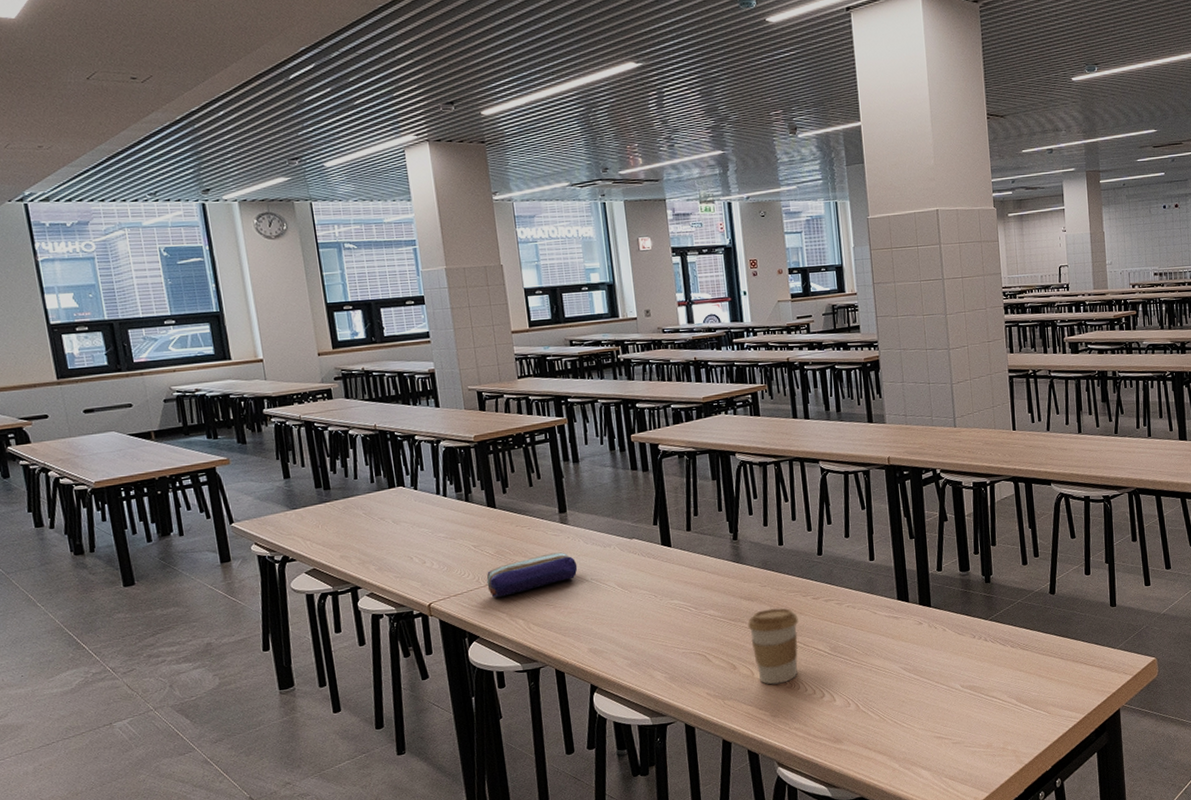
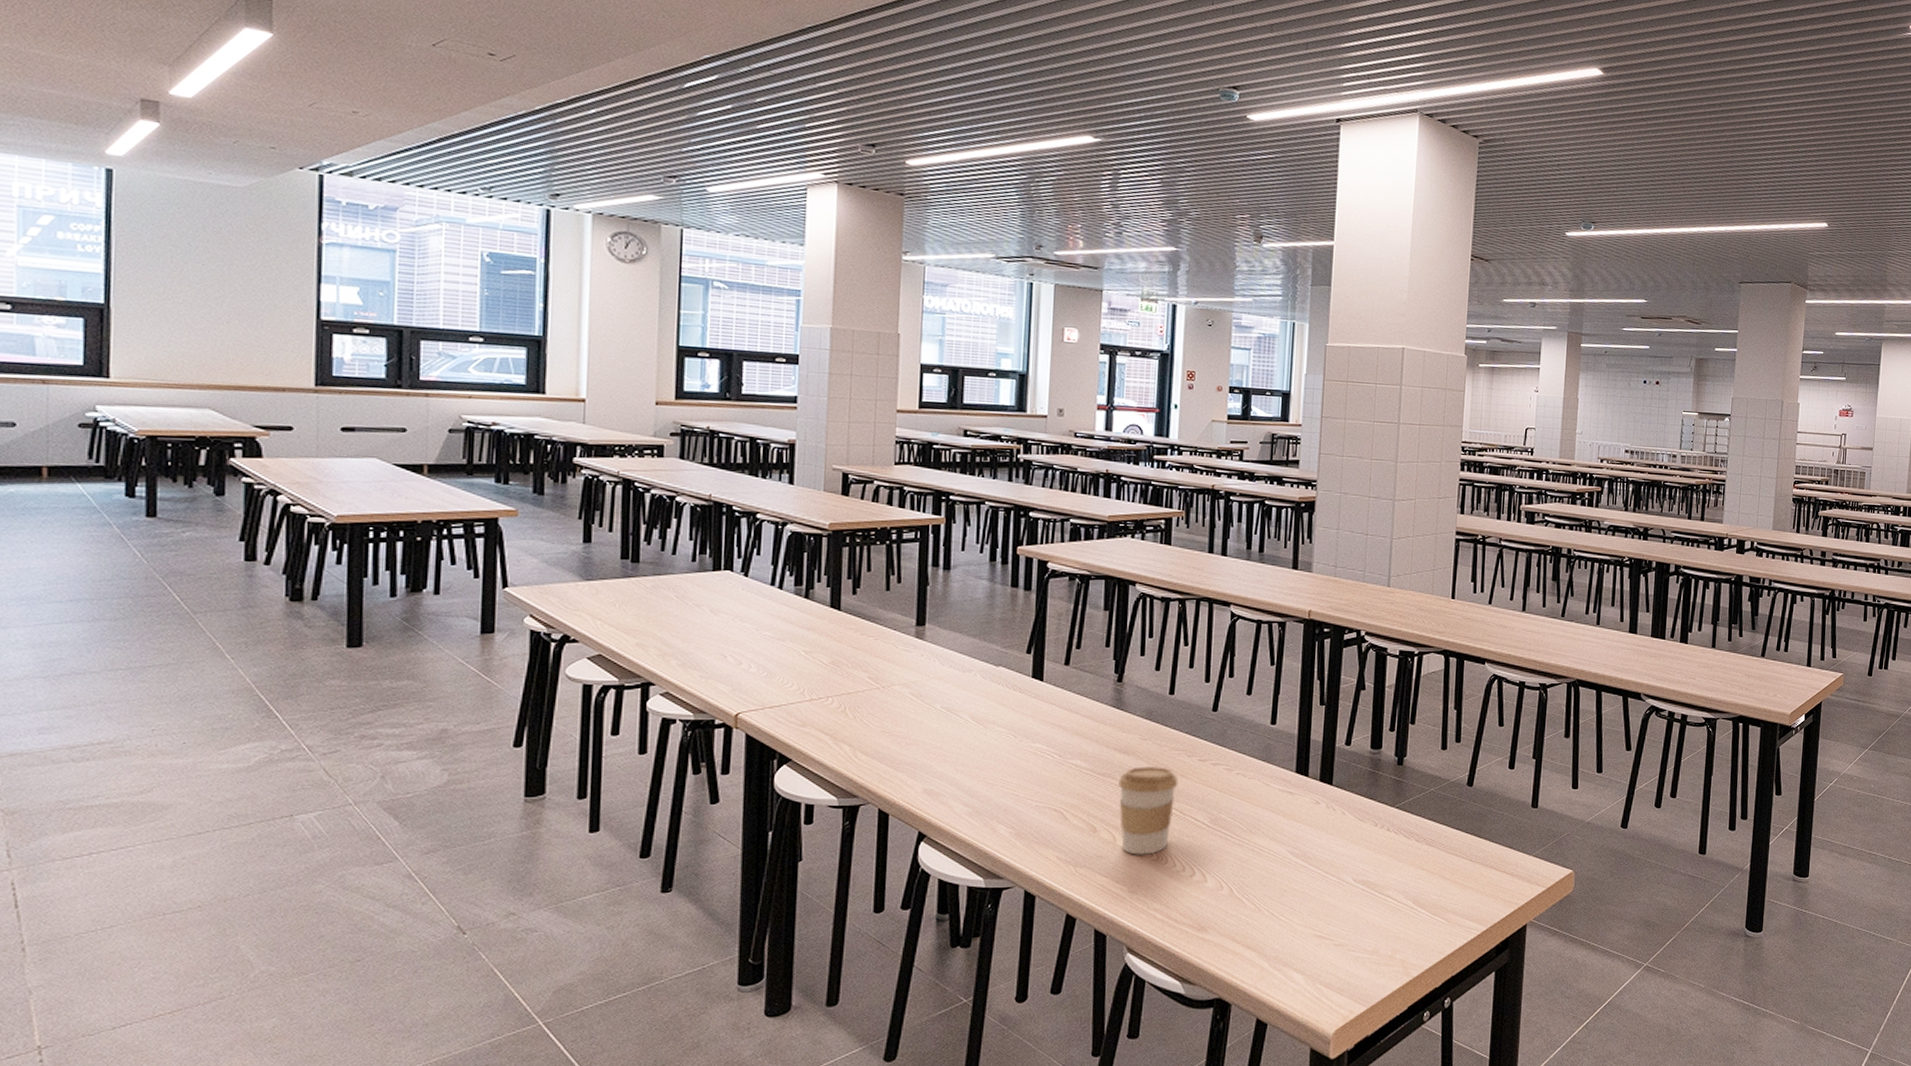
pencil case: present [486,552,578,598] -> none [813,671,927,717]

